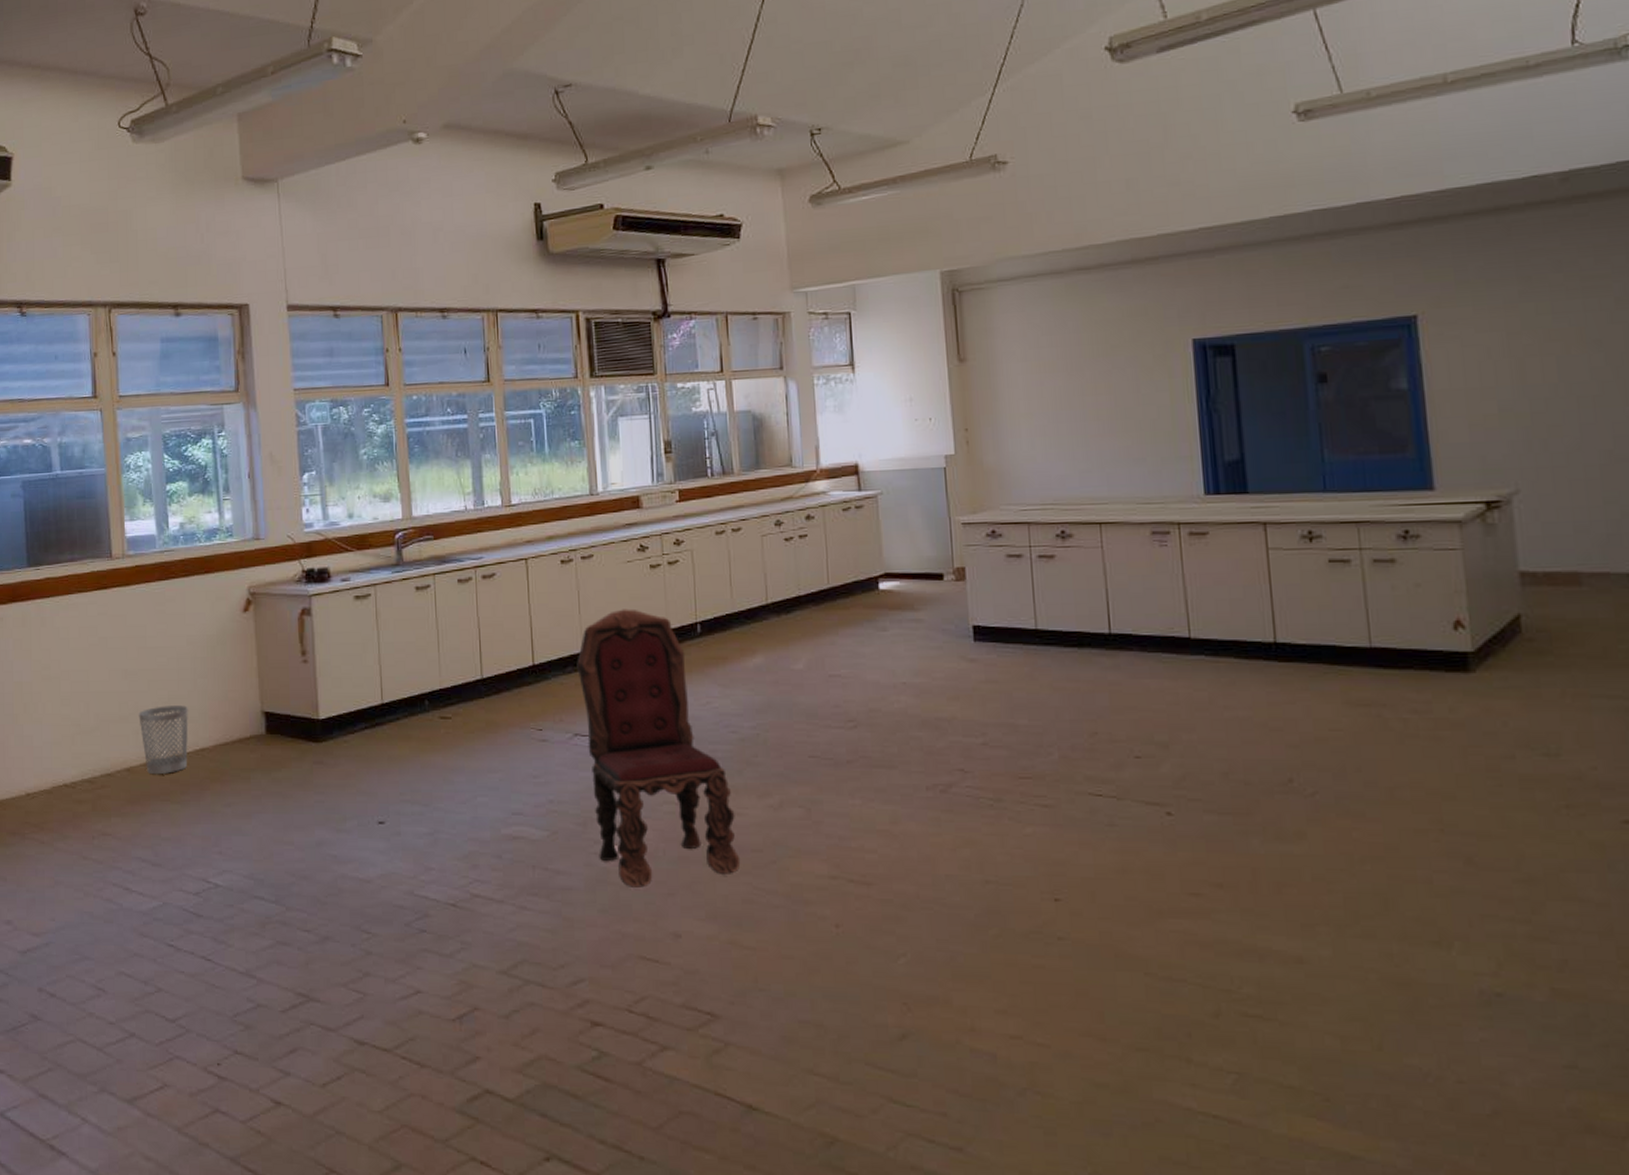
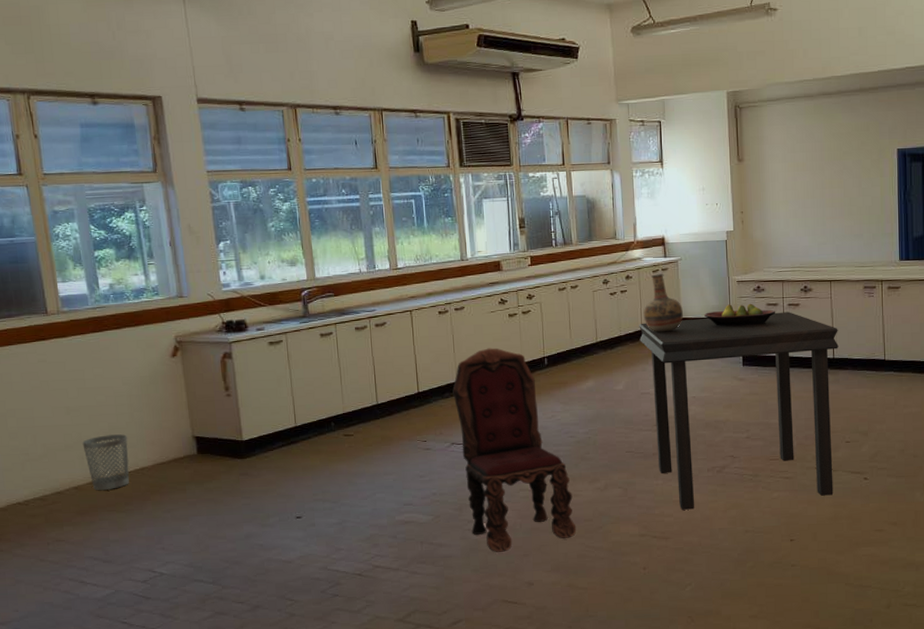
dining table: none [824,566,1119,844] -> present [639,312,839,510]
vase: none [830,513,886,592] -> present [643,274,683,332]
fruit bowl: none [916,554,1021,585] -> present [704,303,776,326]

